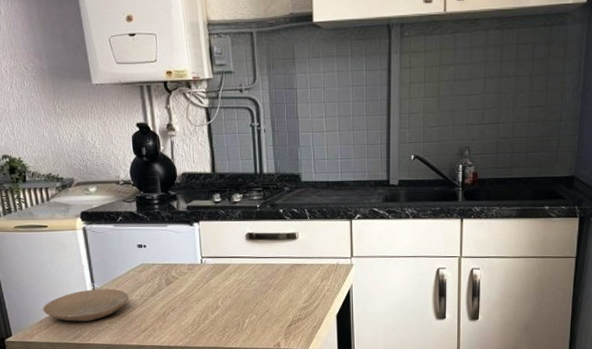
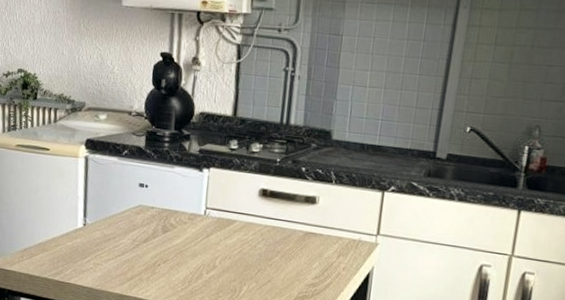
plate: present [43,289,129,322] -> none [29,224,120,259]

